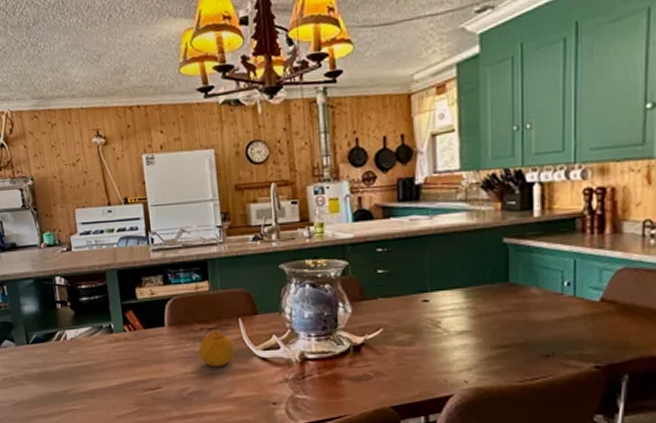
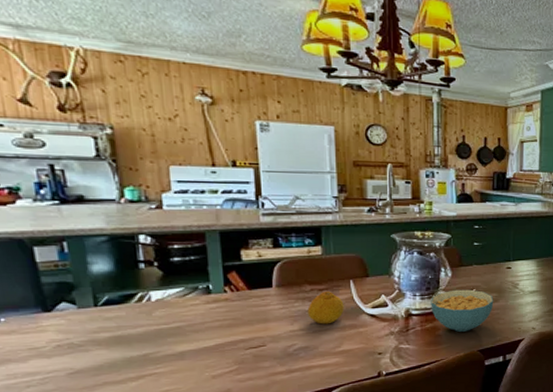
cereal bowl: none [328,329,408,382] -> present [431,289,494,332]

